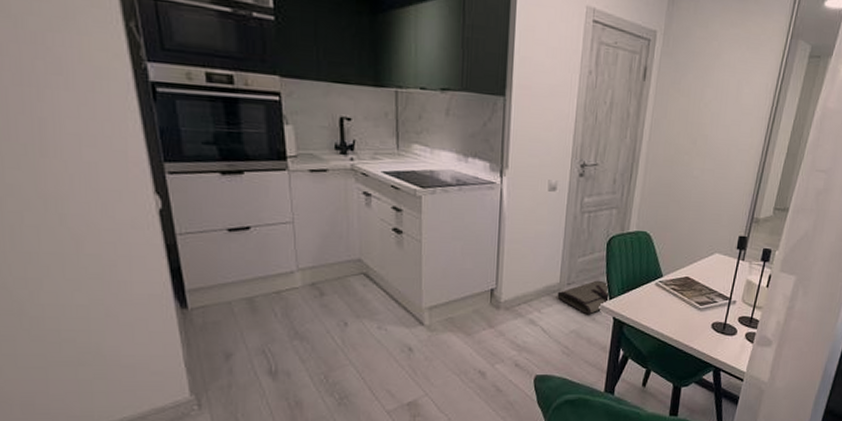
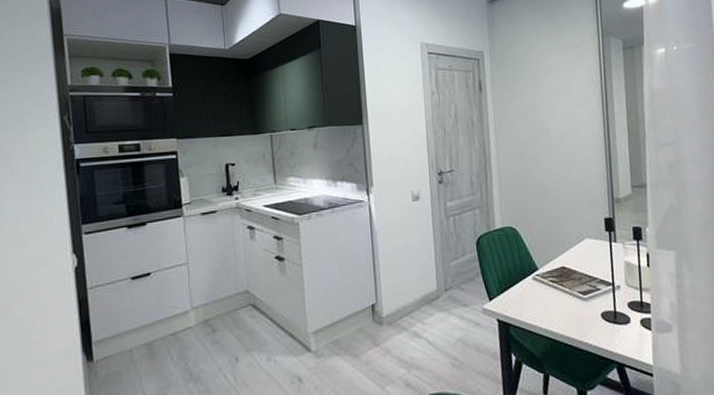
tool roll: present [557,280,610,315] -> none [437,282,488,320]

